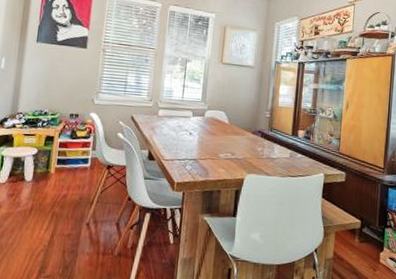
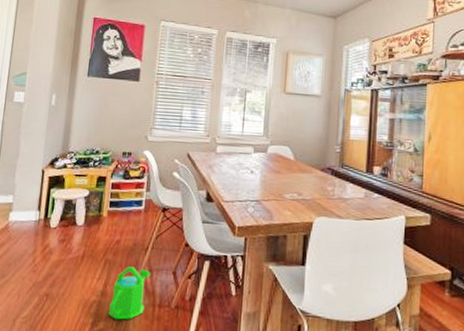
watering can: none [54,218,96,267] -> present [108,266,151,320]

